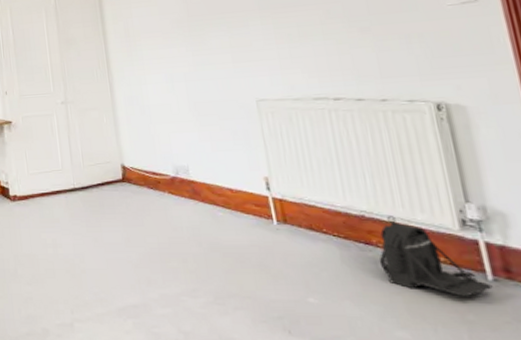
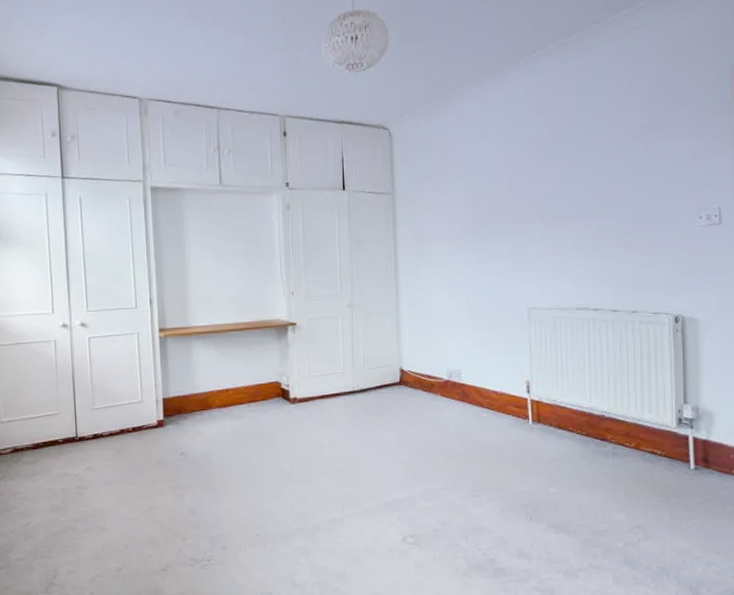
backpack: present [378,216,493,297] -> none [610,415,693,484]

